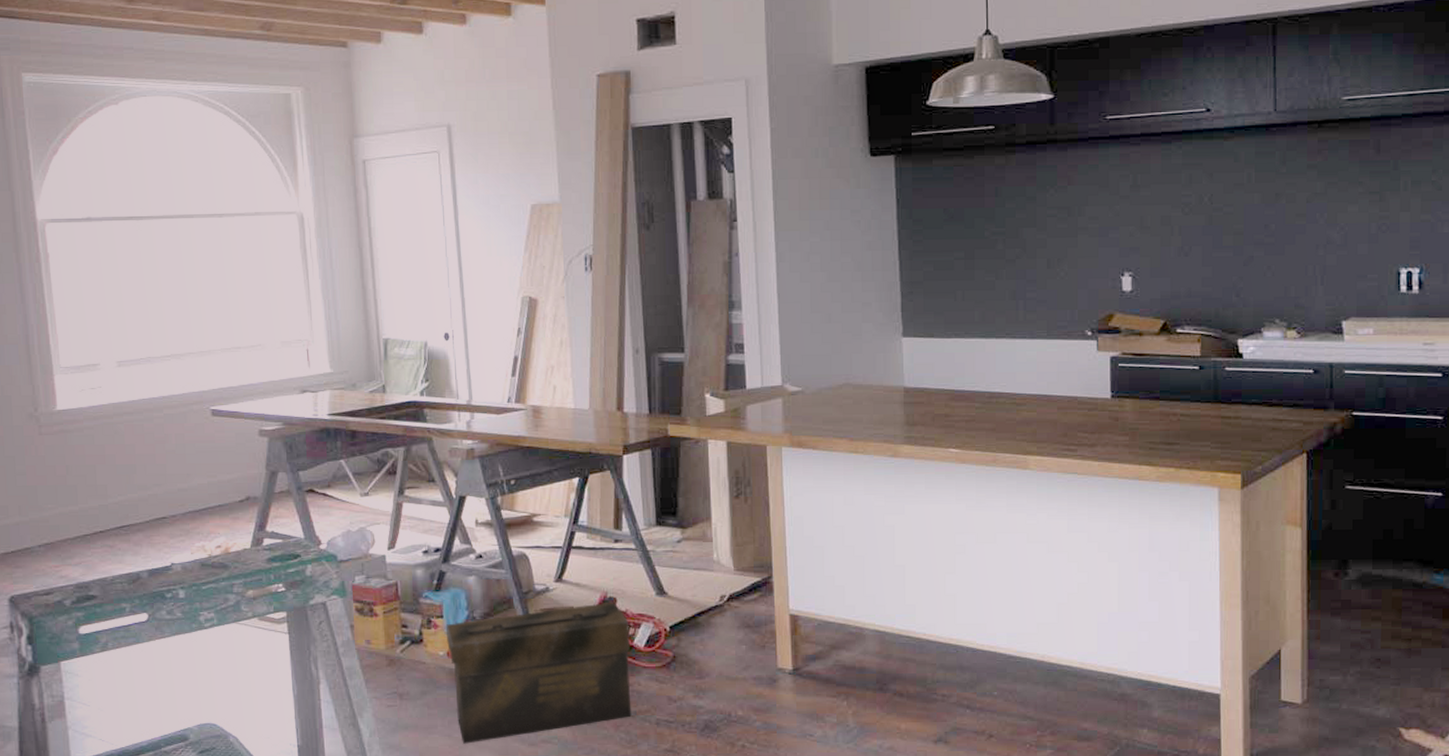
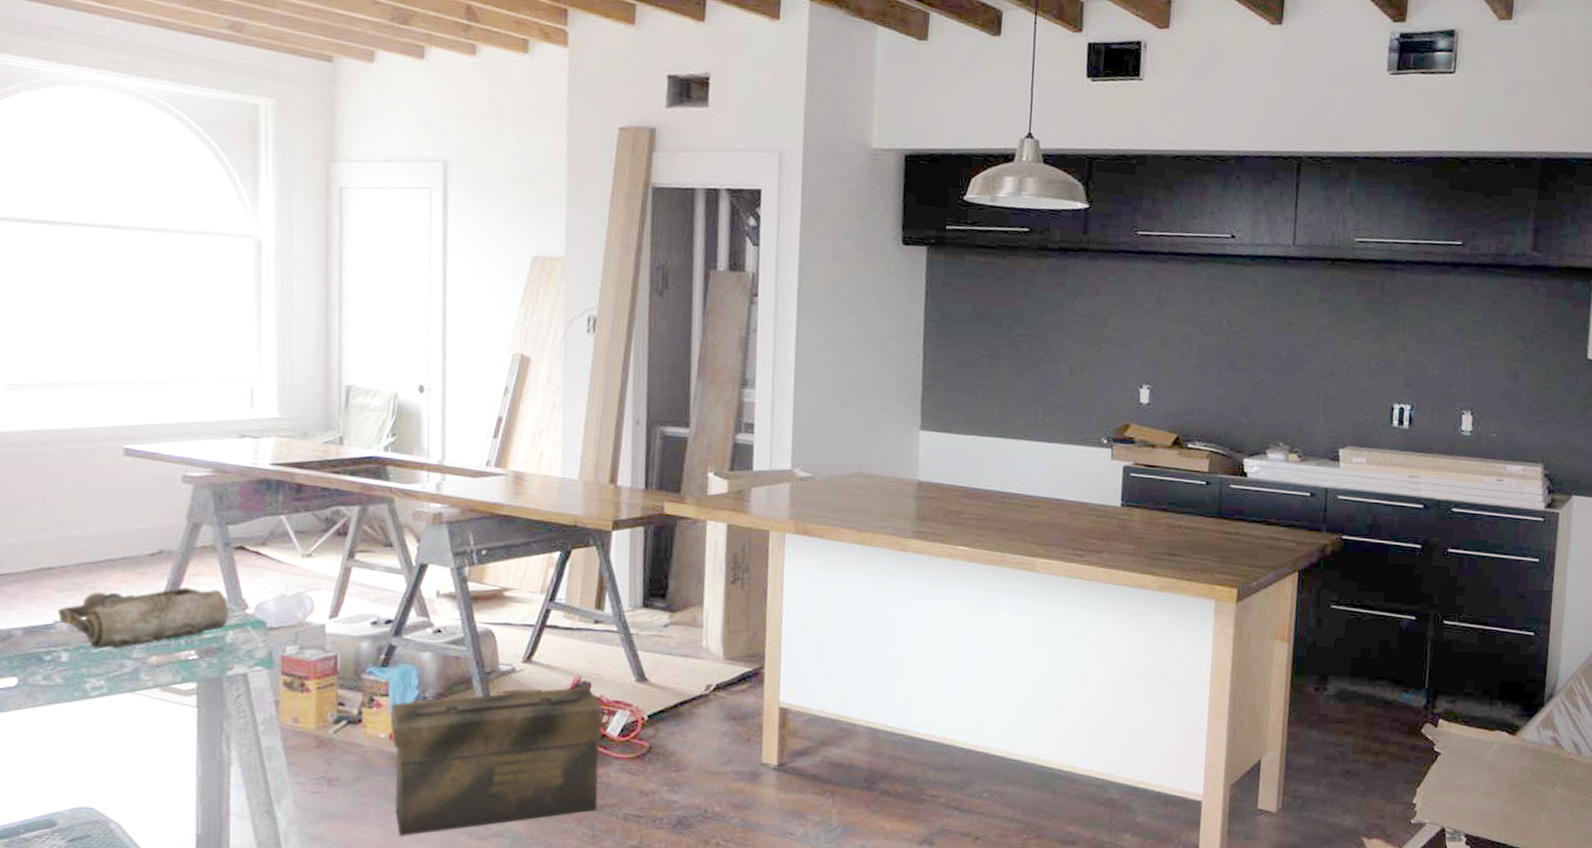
paint roller: none [172,529,306,586] -> present [57,587,228,650]

